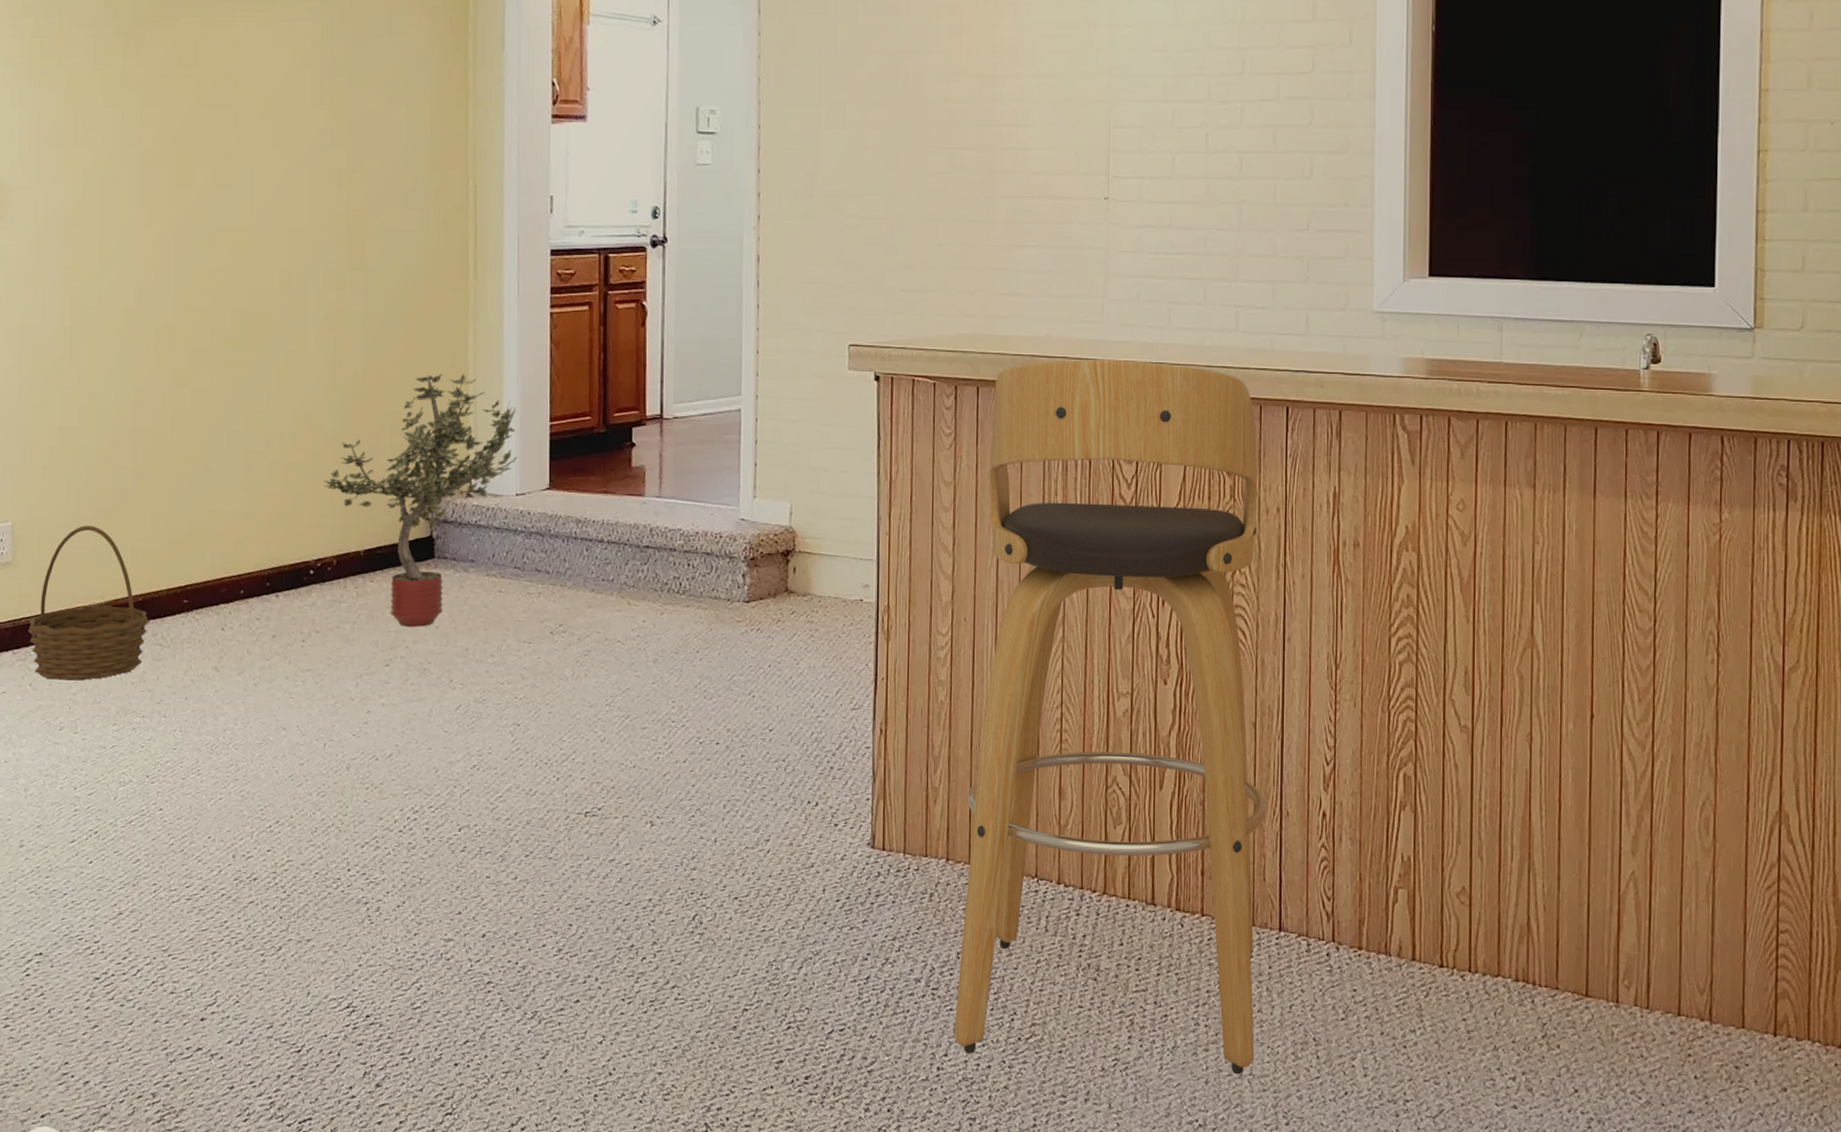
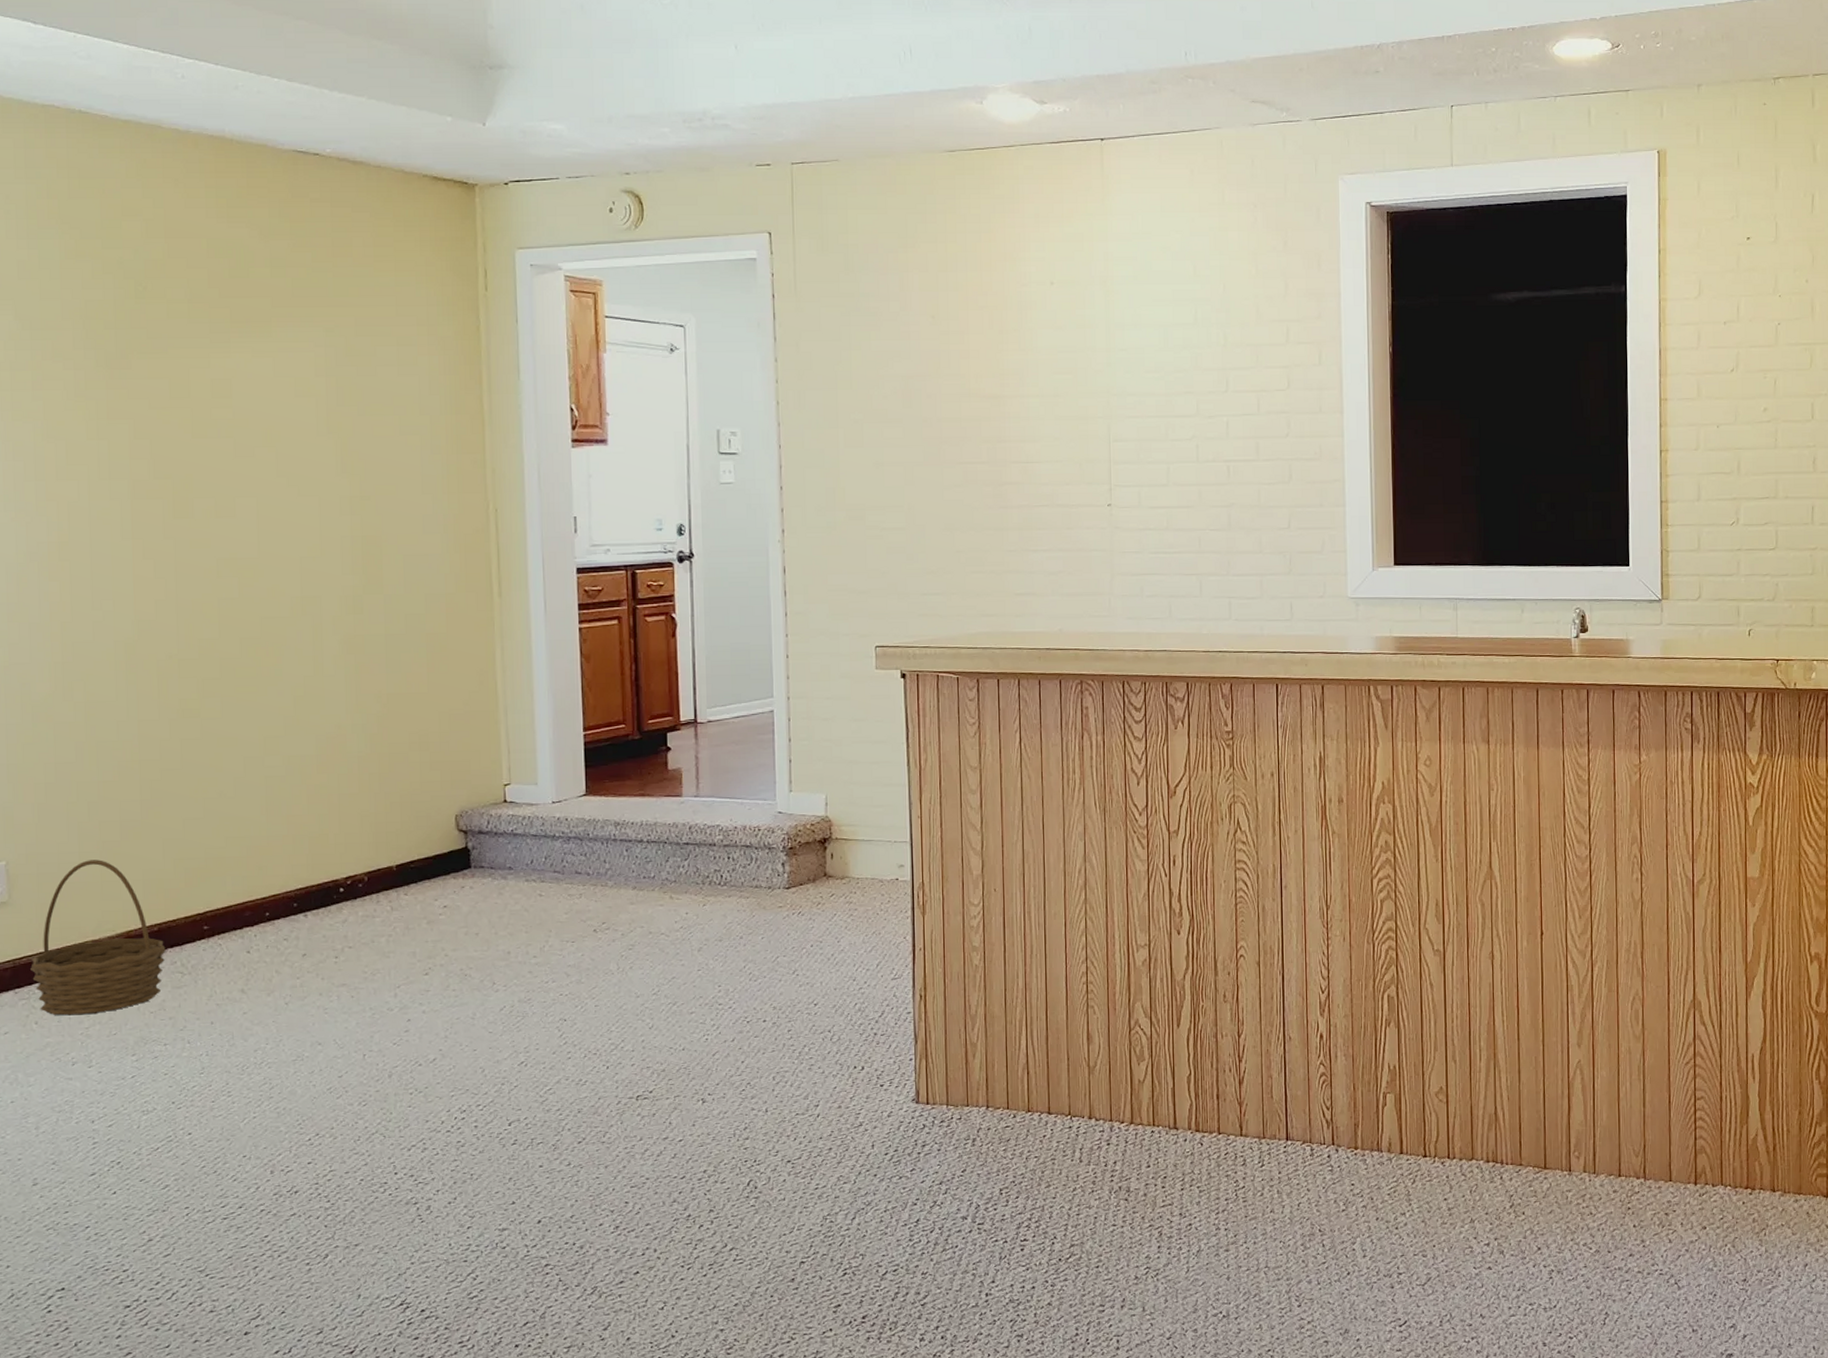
potted tree: present [323,374,518,627] -> none [350,690,552,936]
bar stool: present [954,359,1268,1074] -> none [1000,648,1273,1278]

